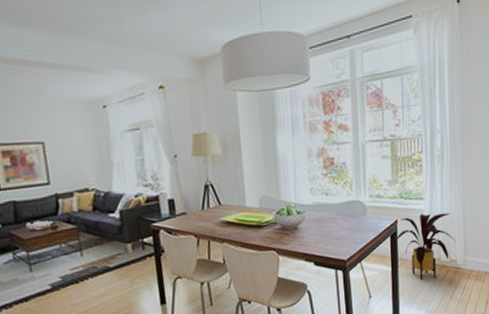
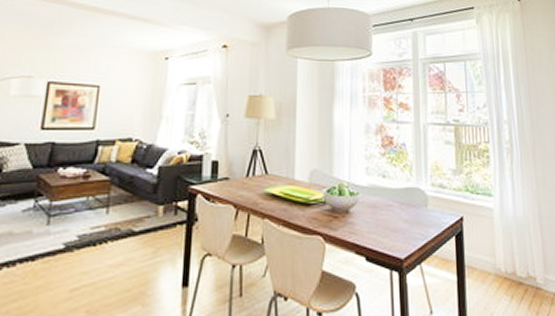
house plant: present [395,212,456,280] -> none [461,213,533,299]

